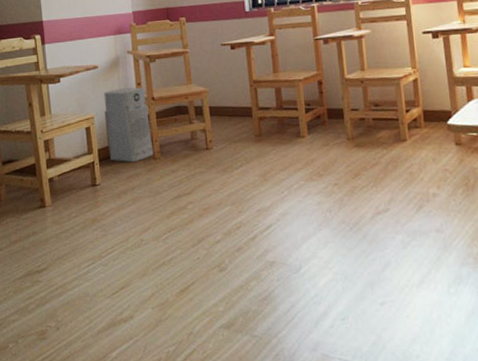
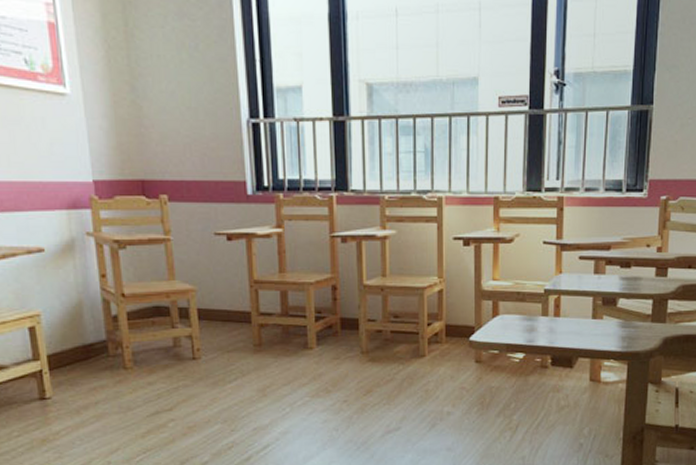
air purifier: present [104,87,154,163] -> none [54,280,124,372]

